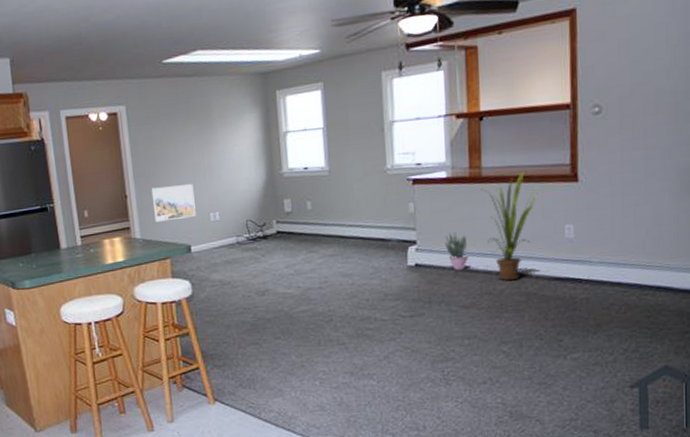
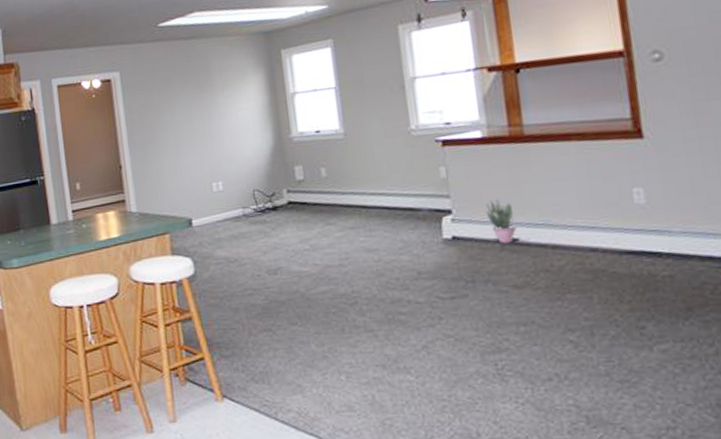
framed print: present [151,184,196,222] -> none [147,152,197,194]
house plant: present [480,171,538,280] -> none [524,128,595,255]

